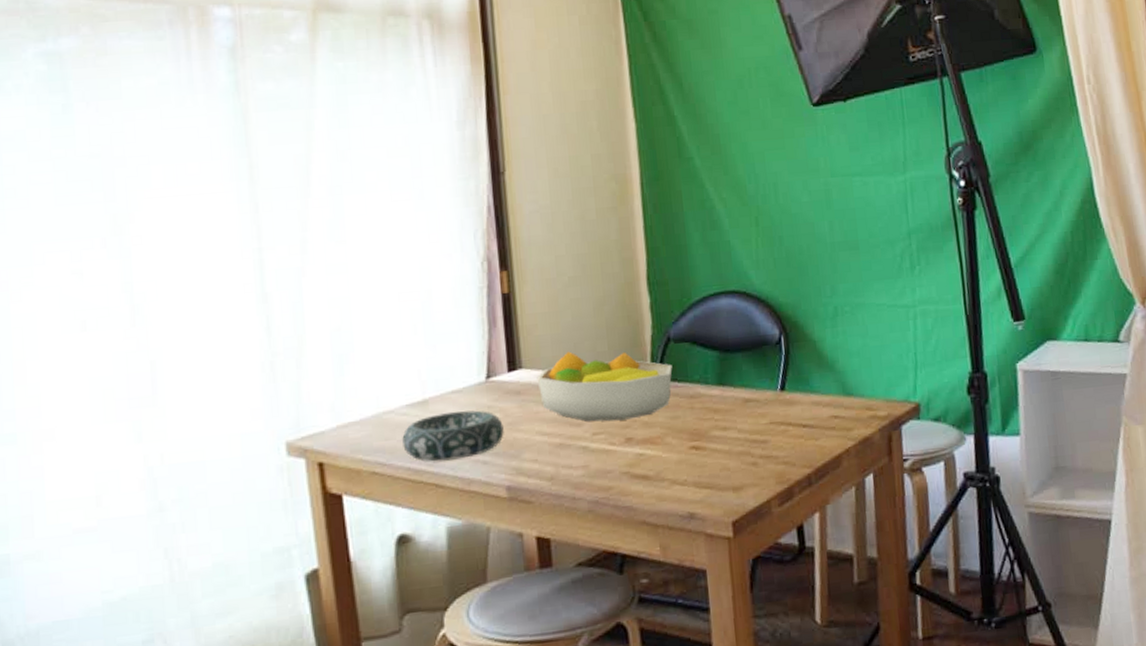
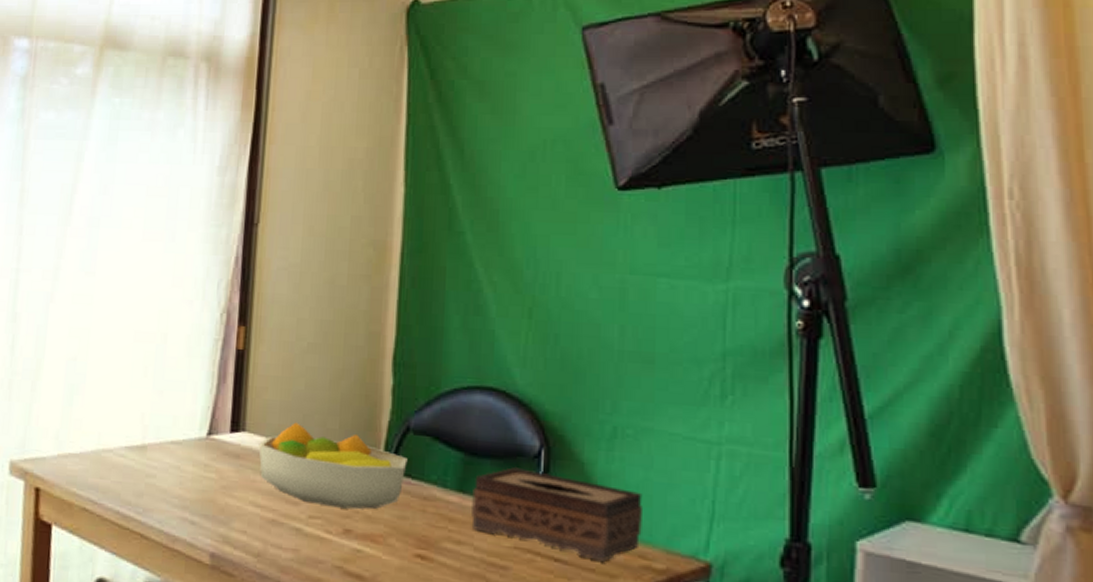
decorative bowl: present [402,410,504,462] -> none [116,462,217,514]
tissue box: none [730,355,867,420] -> present [470,467,643,562]

